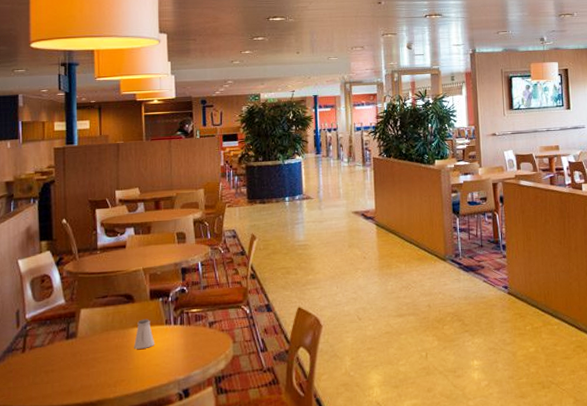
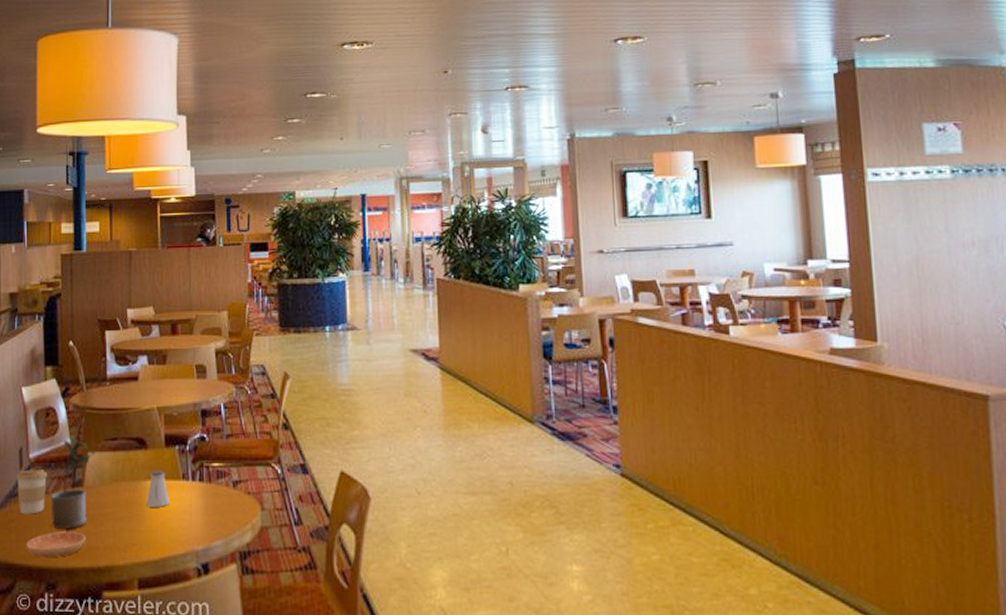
coffee cup: none [13,327,44,365] -> present [16,470,48,514]
saucer: none [24,375,80,400] -> present [26,532,87,558]
potted plant: none [46,296,88,374] -> present [51,435,95,529]

